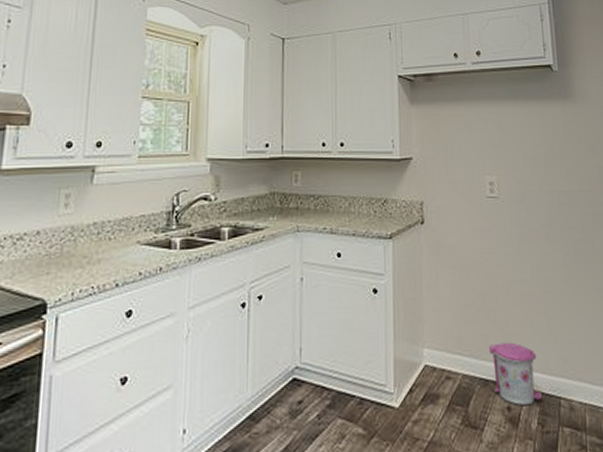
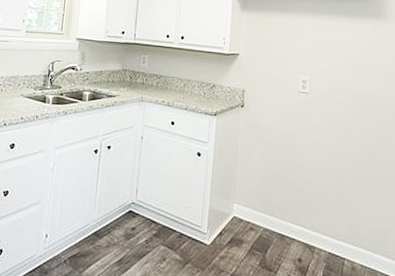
trash can: present [488,342,543,406] -> none [287,208,329,261]

